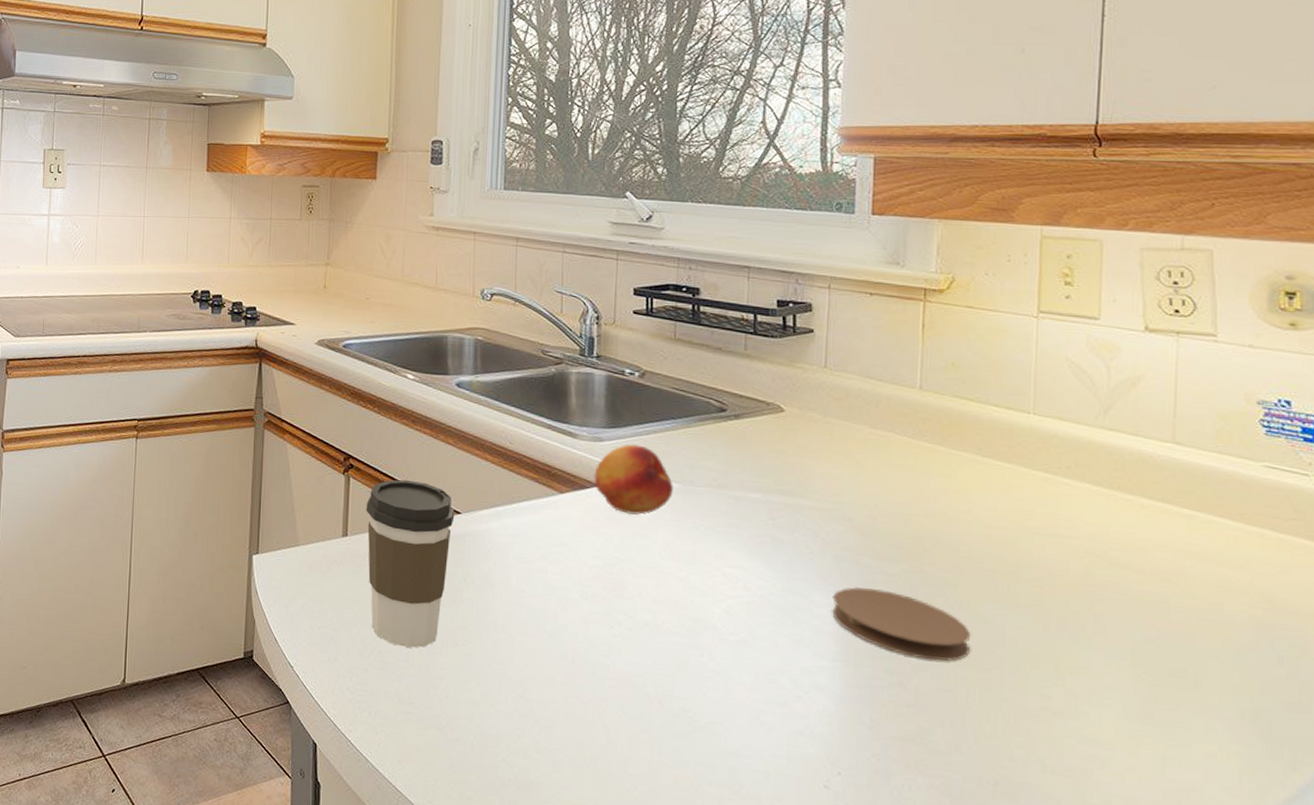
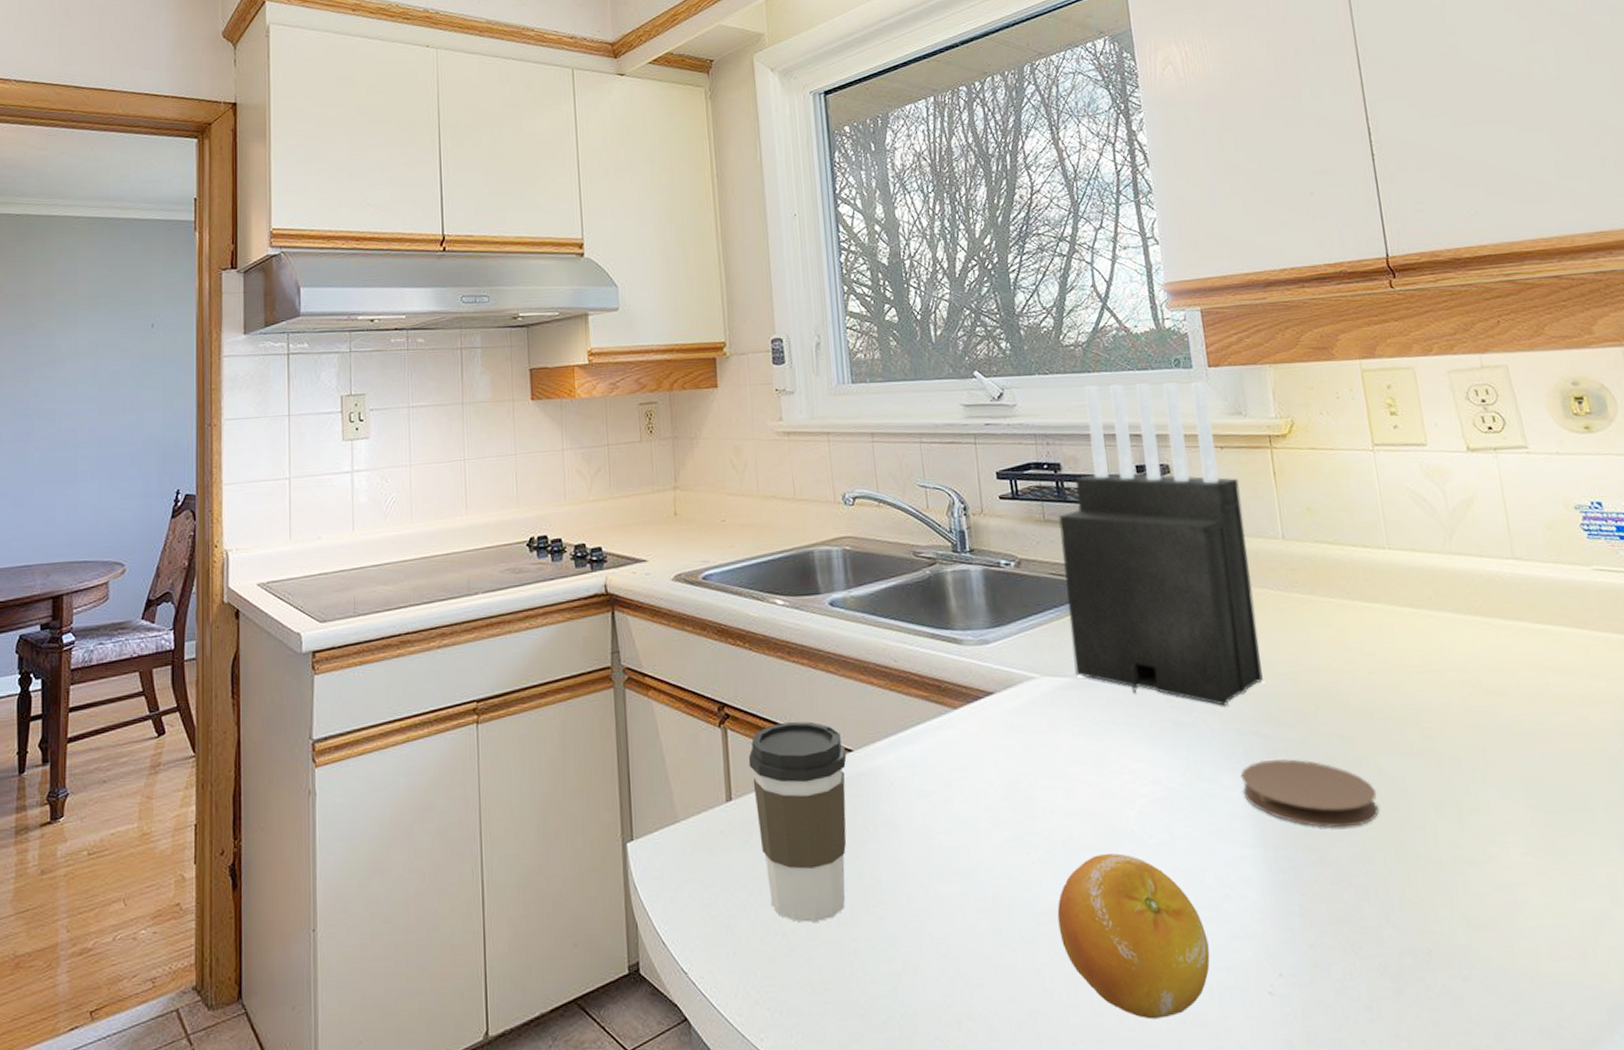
fruit: present [594,444,673,515] -> none [985,641,1068,722]
fruit: none [630,640,773,787] -> present [1057,853,1210,1020]
knife block: none [683,218,884,533] -> present [1059,381,1263,706]

